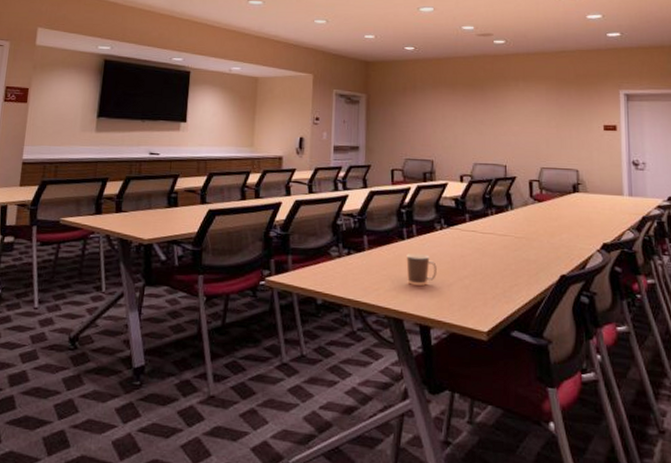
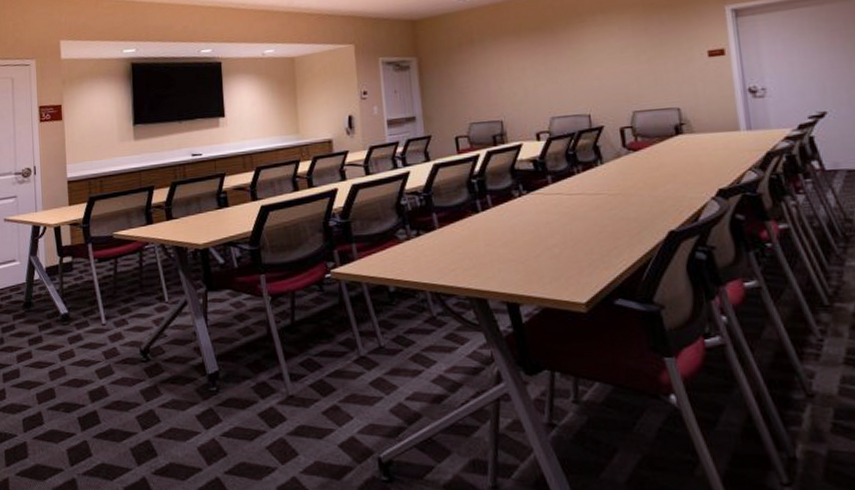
mug: present [406,254,437,286] -> none [483,226,520,261]

